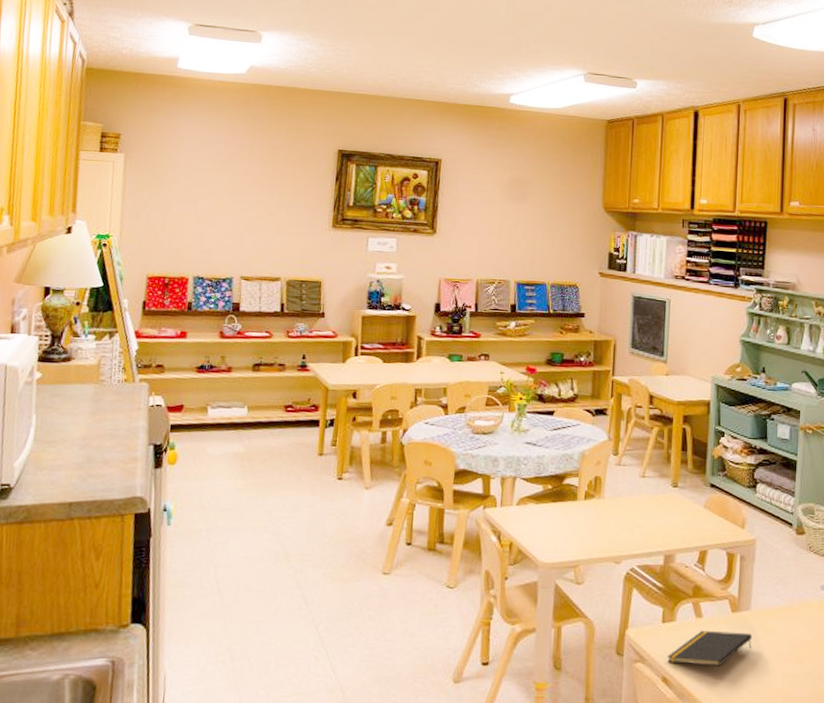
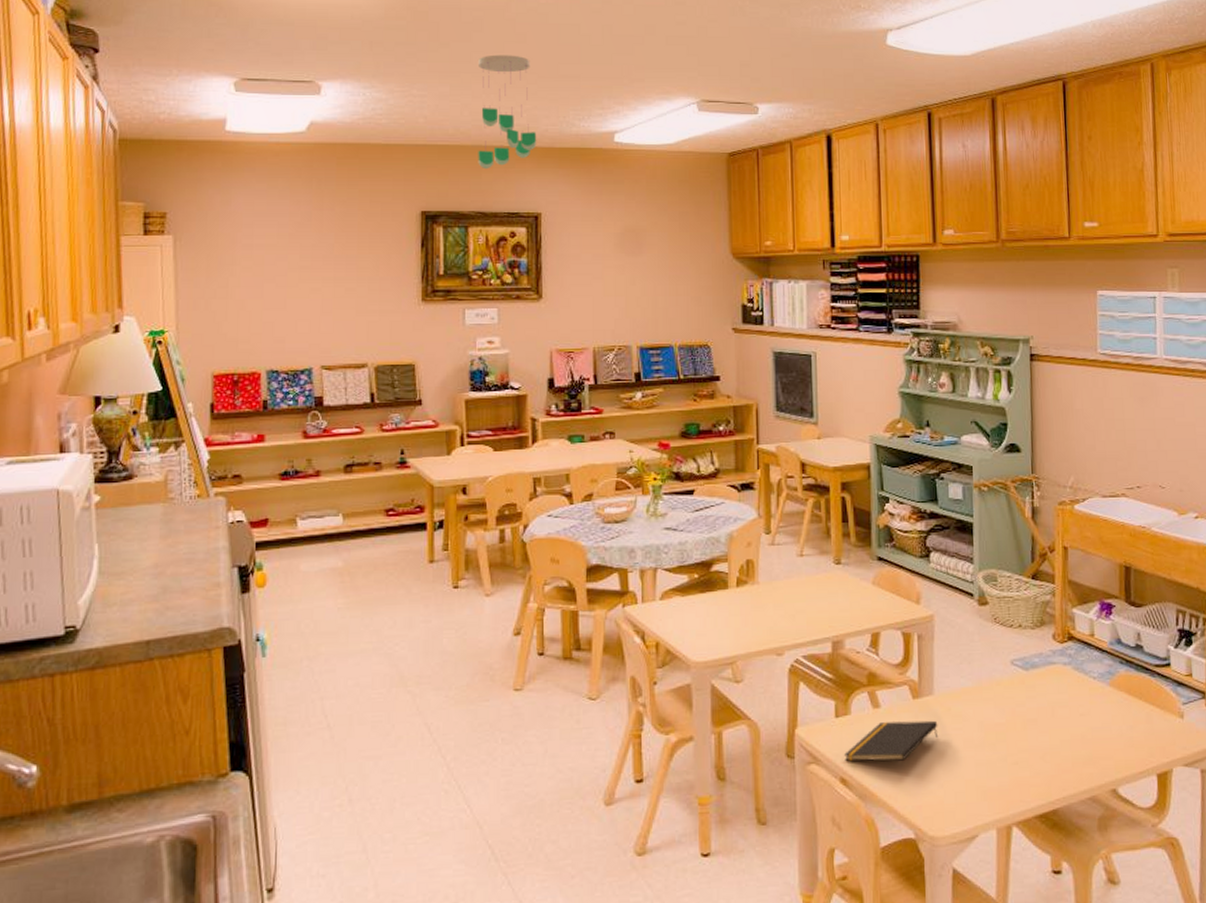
ceiling mobile: none [391,20,444,118] -> present [478,54,537,170]

